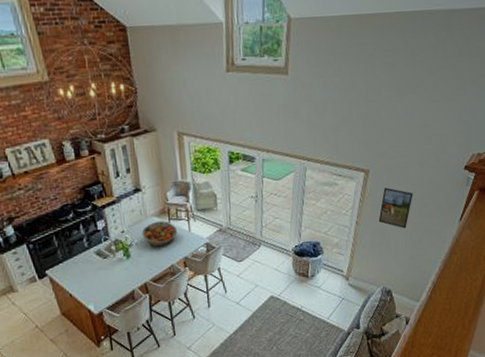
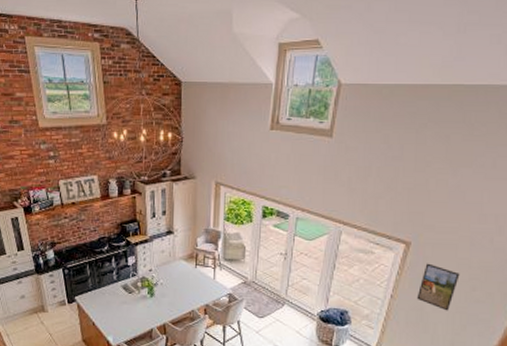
fruit basket: present [141,221,178,247] -> none [168,265,203,290]

